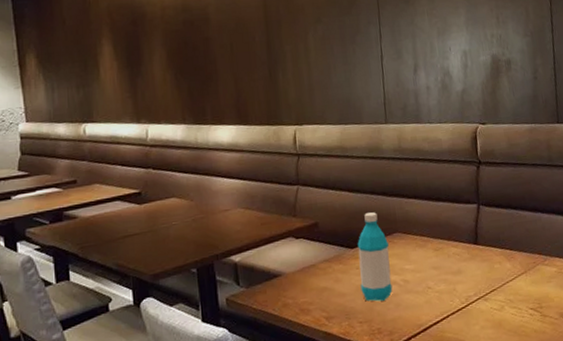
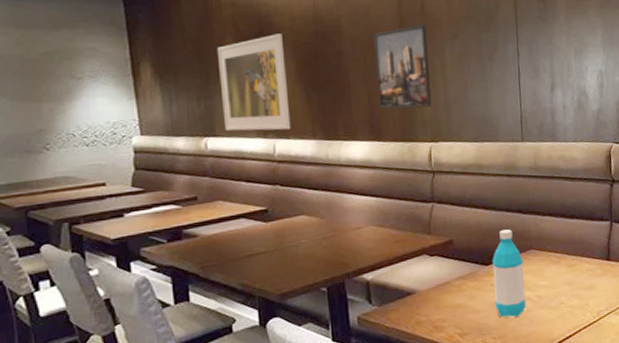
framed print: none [94,23,162,117] -> present [216,34,291,131]
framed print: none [240,9,296,94] -> present [374,24,432,110]

